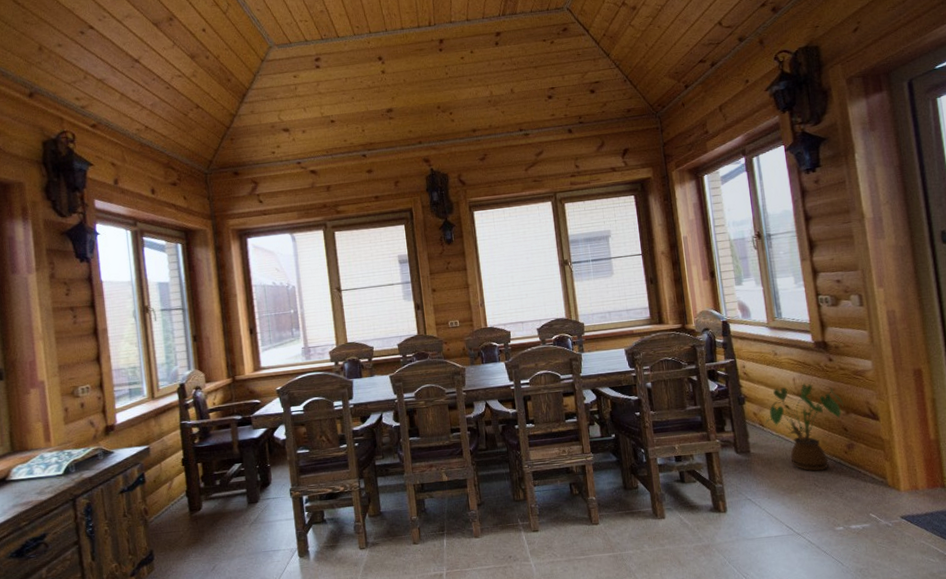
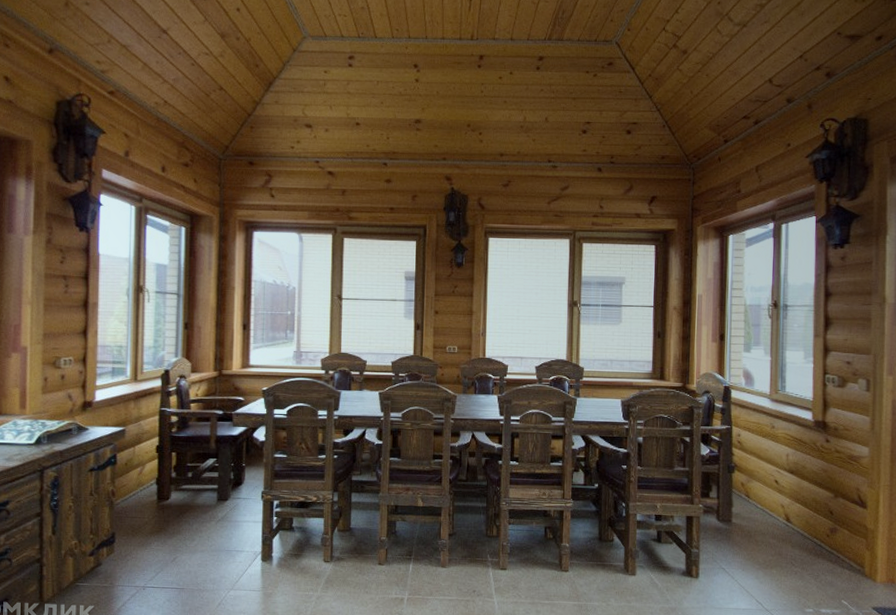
house plant: present [764,383,844,472] -> none [750,461,834,552]

